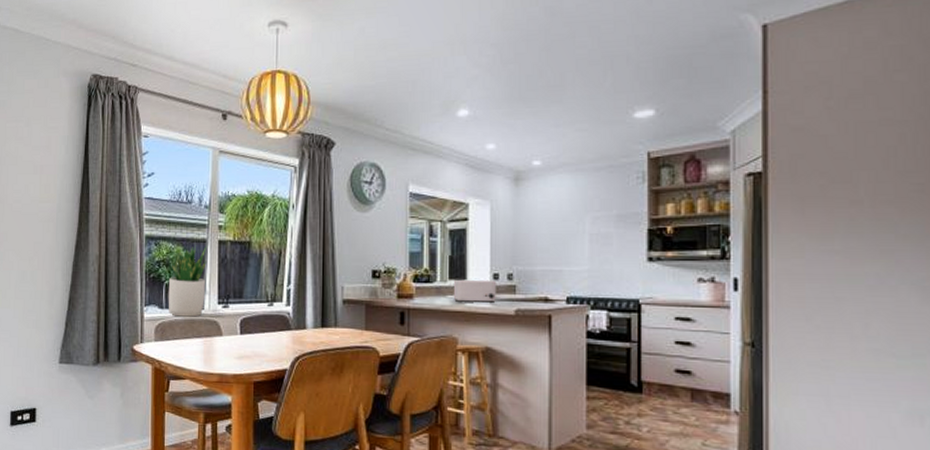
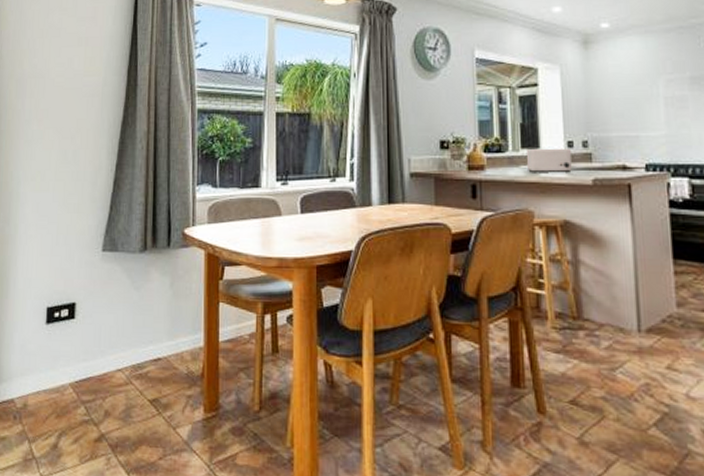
planter: present [168,244,208,317] -> none [222,117,265,196]

